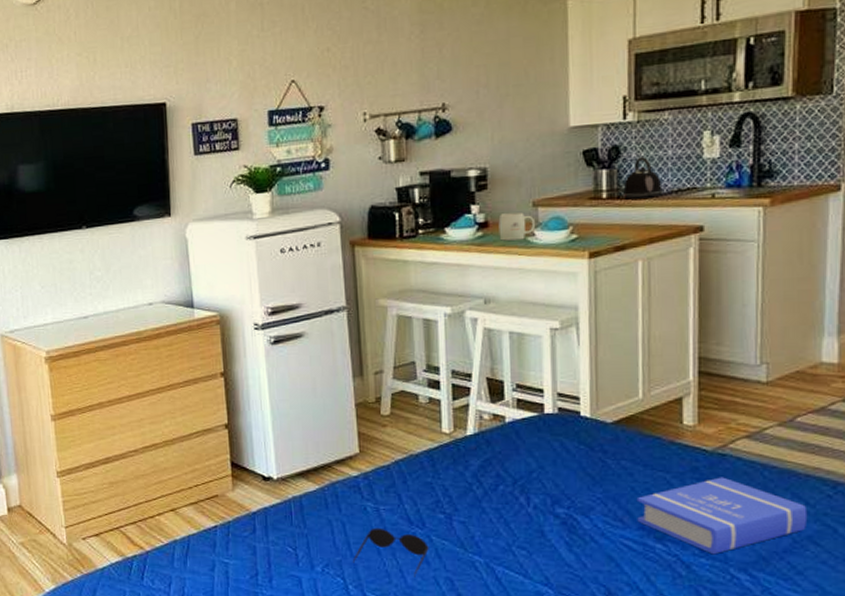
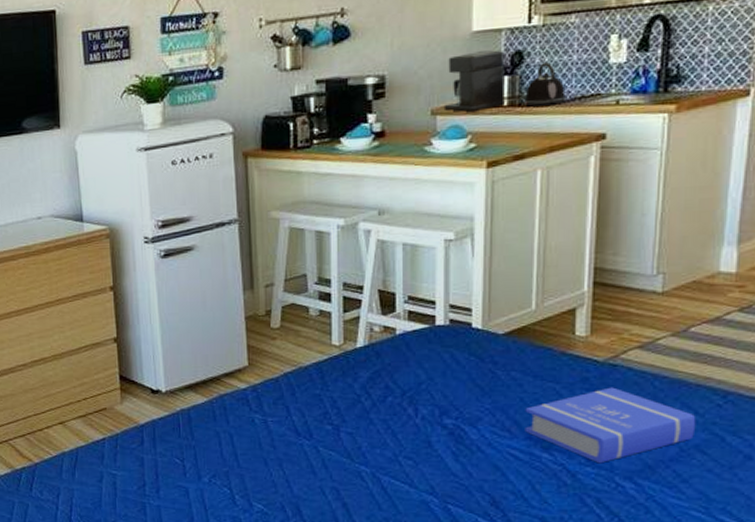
sunglasses: present [353,528,429,577] -> none [240,439,316,487]
mug: present [498,212,536,241] -> none [395,121,434,151]
coffee maker: none [544,144,604,205] -> present [443,50,505,113]

